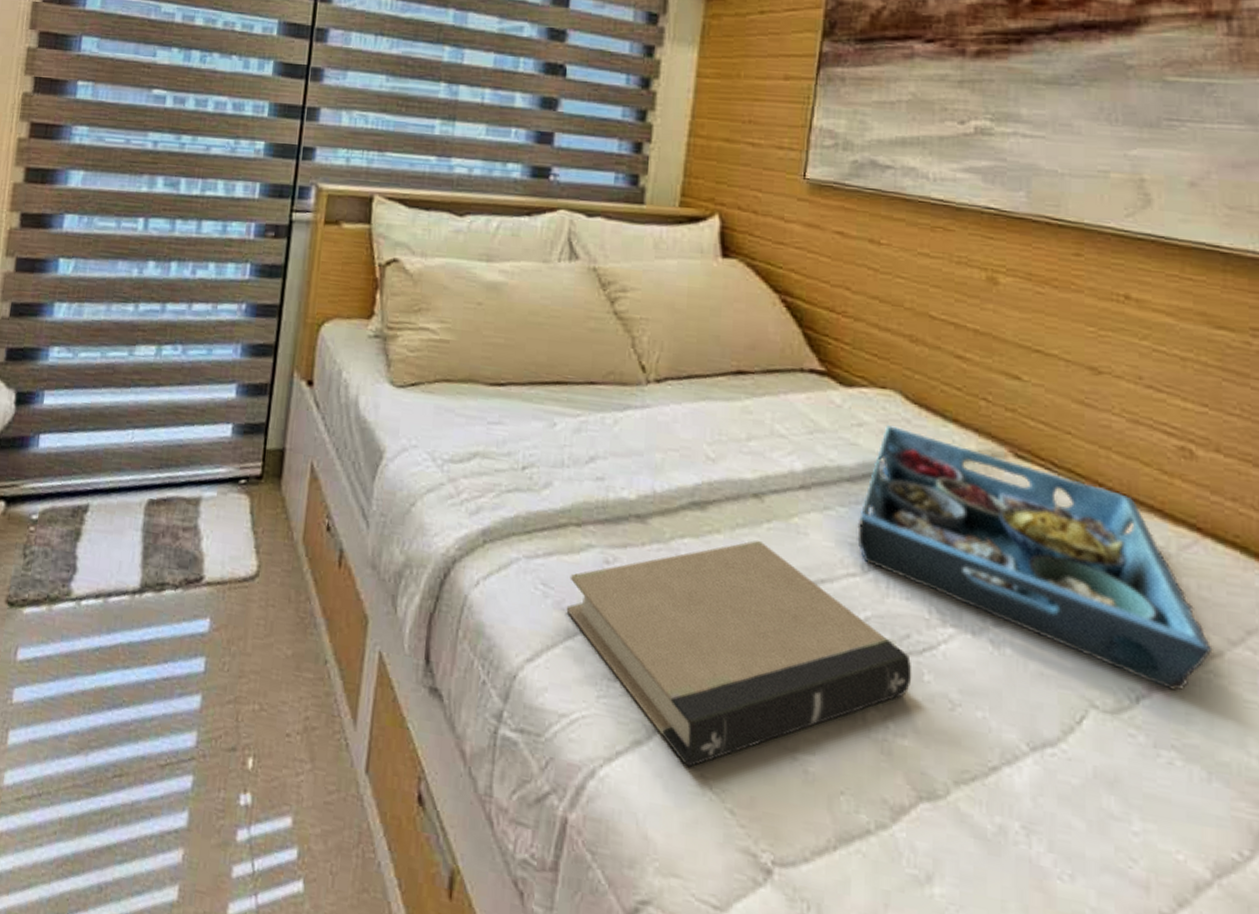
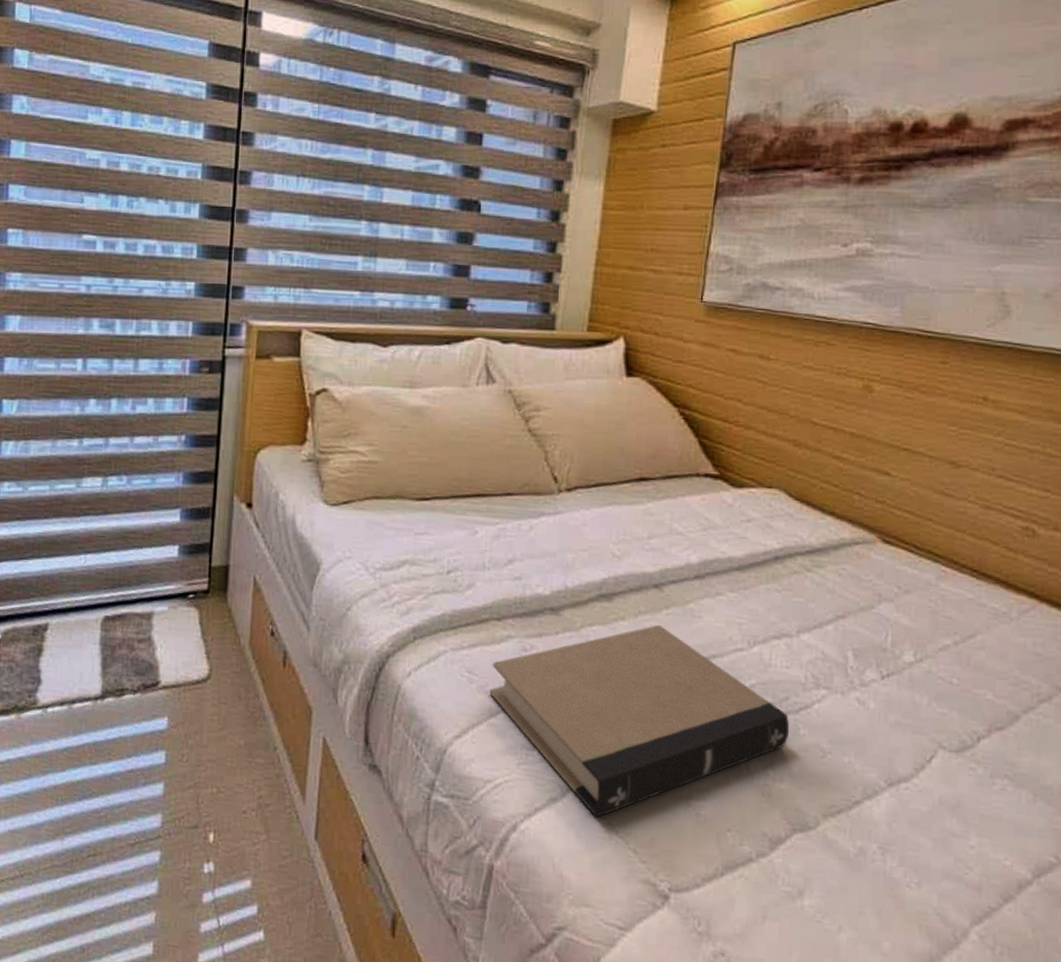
serving tray: present [857,424,1213,691] -> none [744,519,1043,731]

